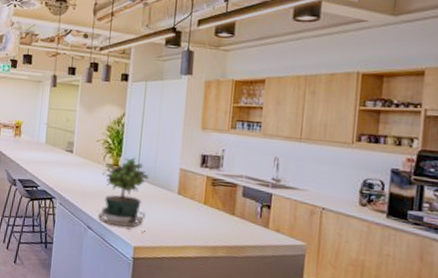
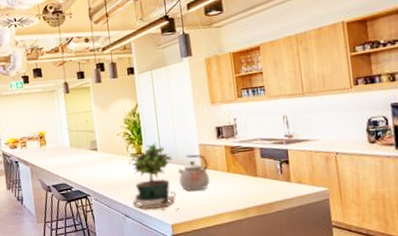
kettle: none [151,177,186,217] -> present [177,154,210,191]

